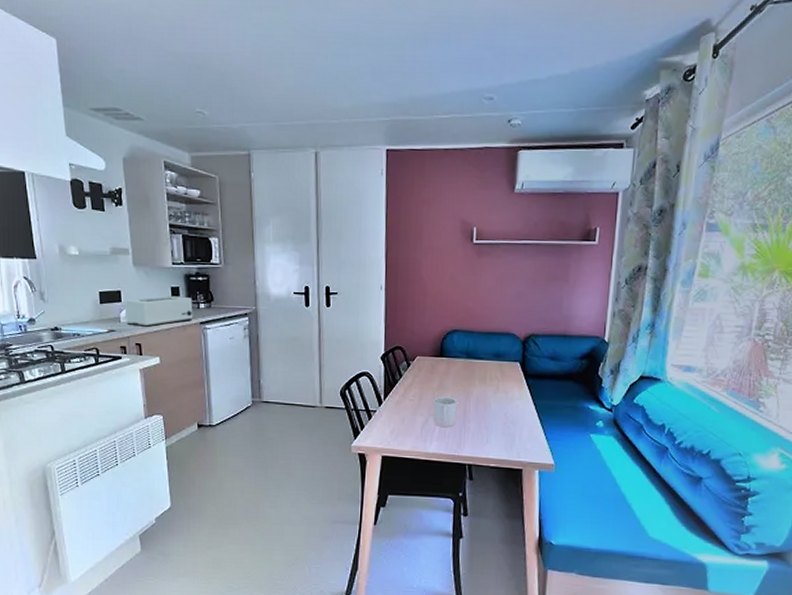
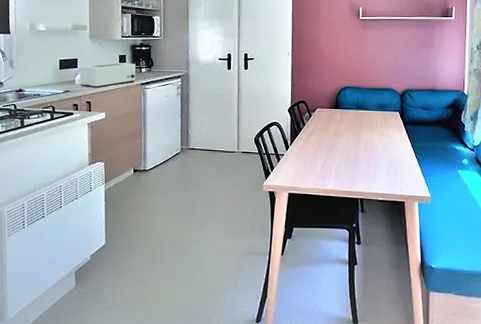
mug: present [432,396,457,428] -> none [330,141,350,168]

